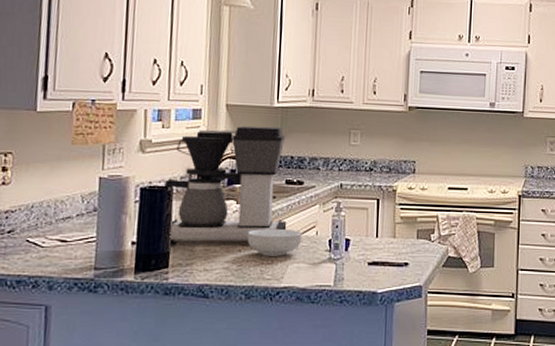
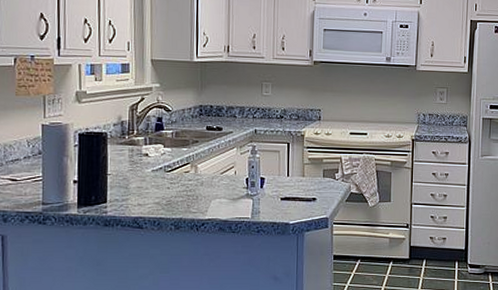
coffee maker: present [165,125,287,246] -> none [100,78,209,184]
cereal bowl: present [247,229,302,256] -> none [174,169,222,193]

